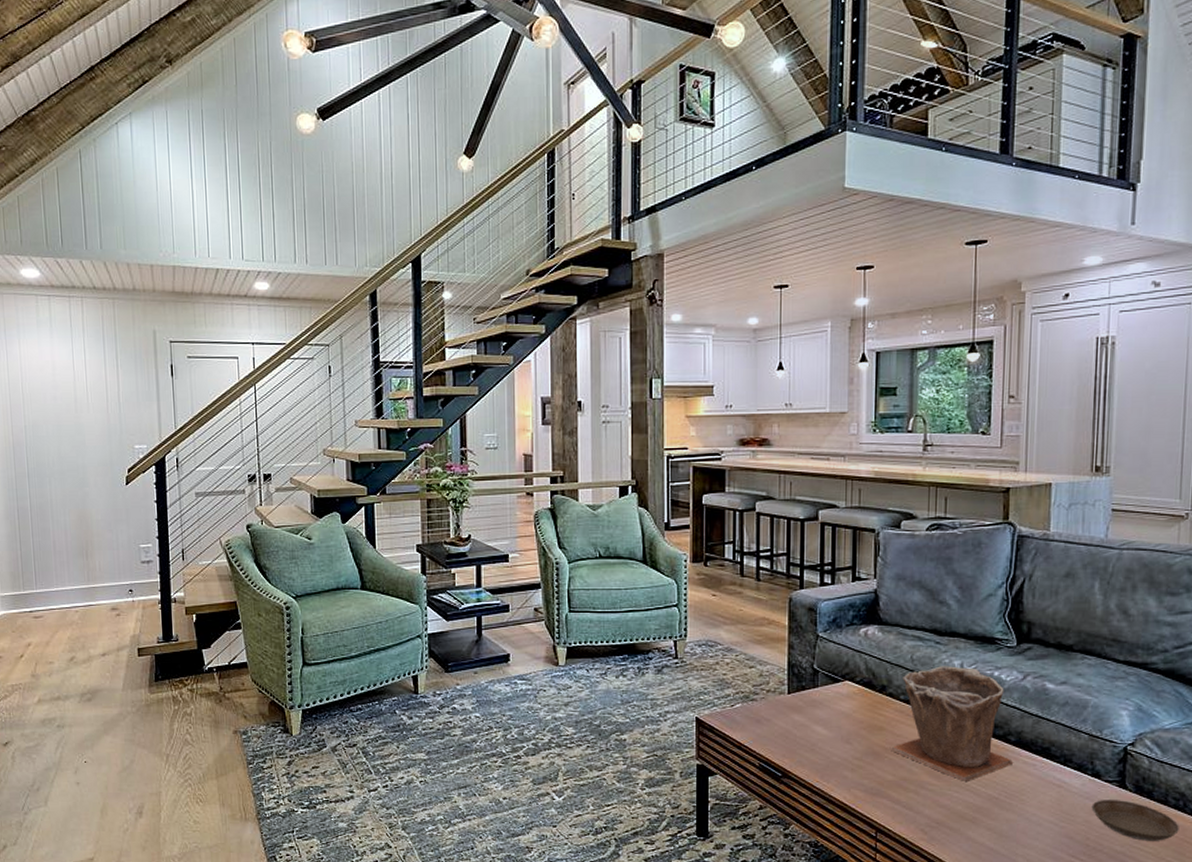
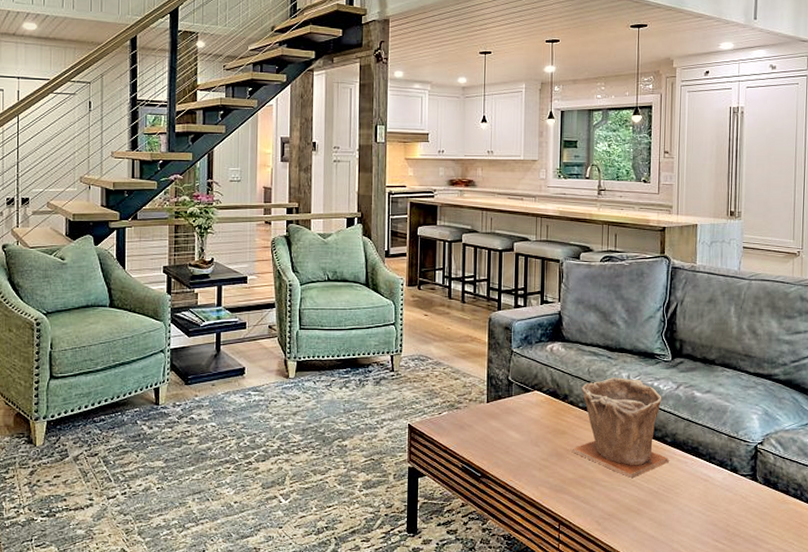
saucer: present [1091,800,1179,841] -> none [731,491,798,526]

